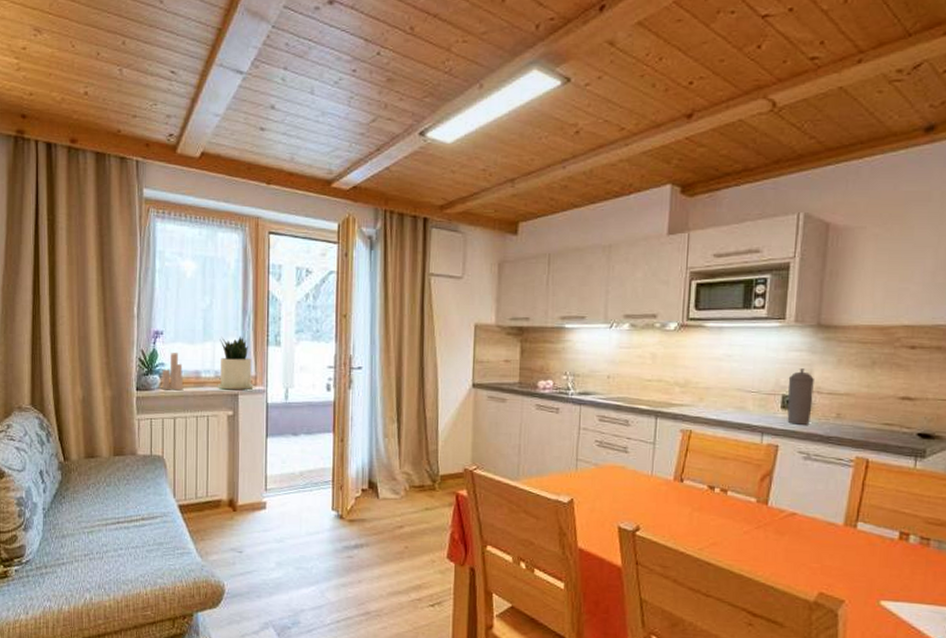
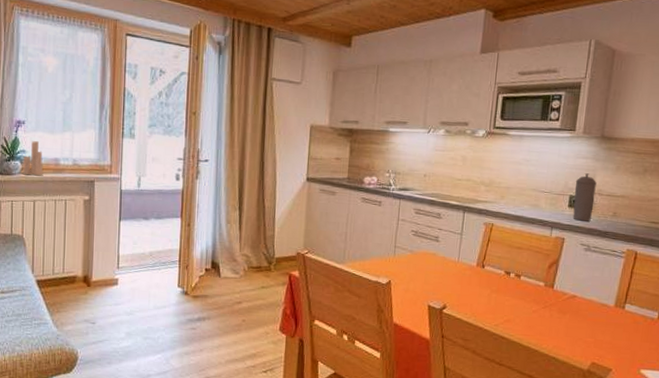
planter: present [217,336,255,390] -> none [74,128,110,177]

